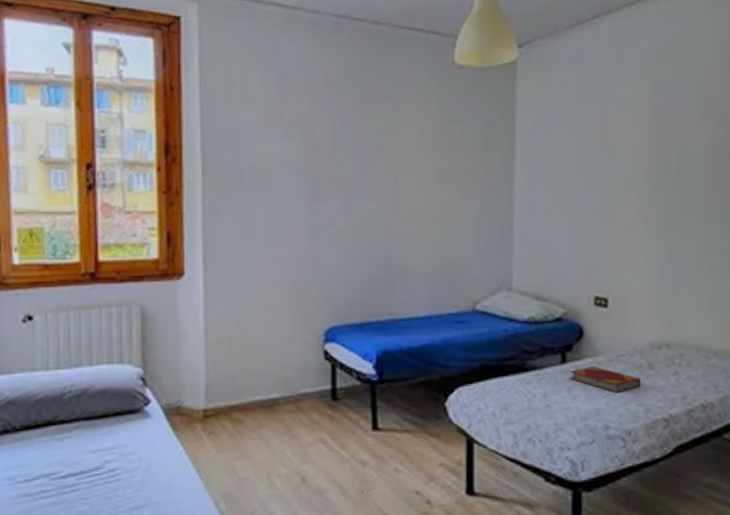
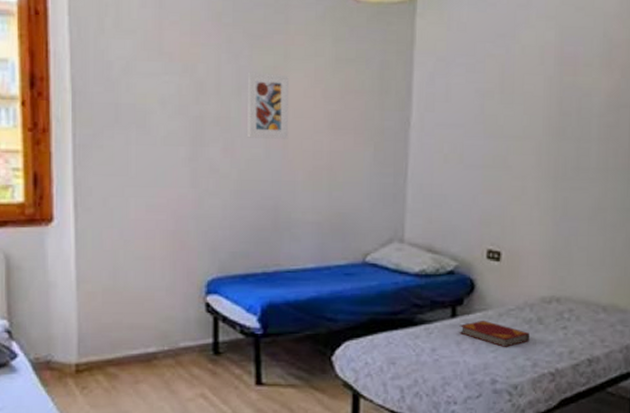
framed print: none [360,134,400,195] -> present [247,72,289,139]

